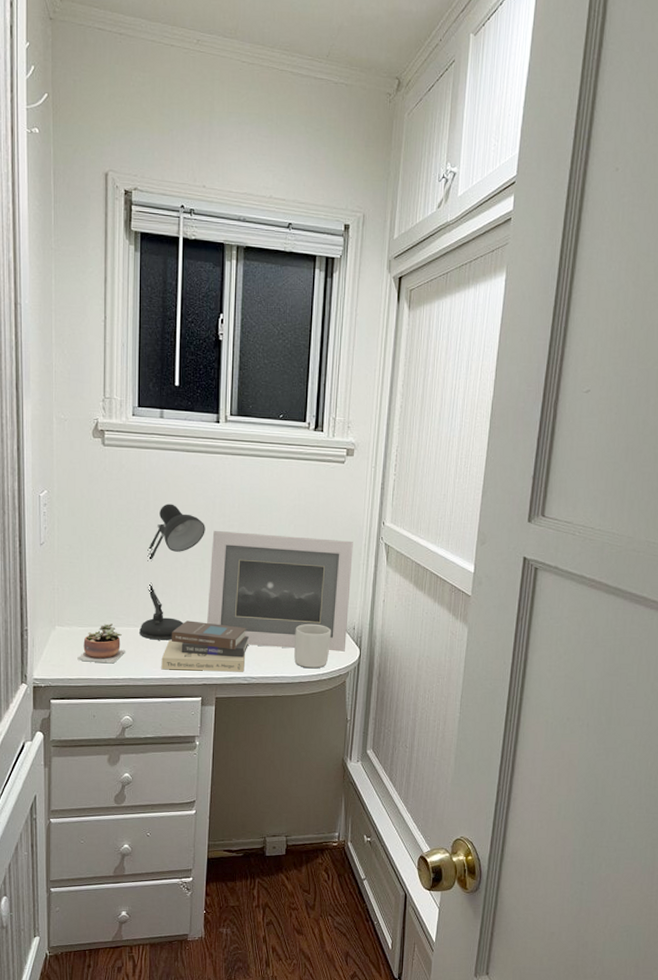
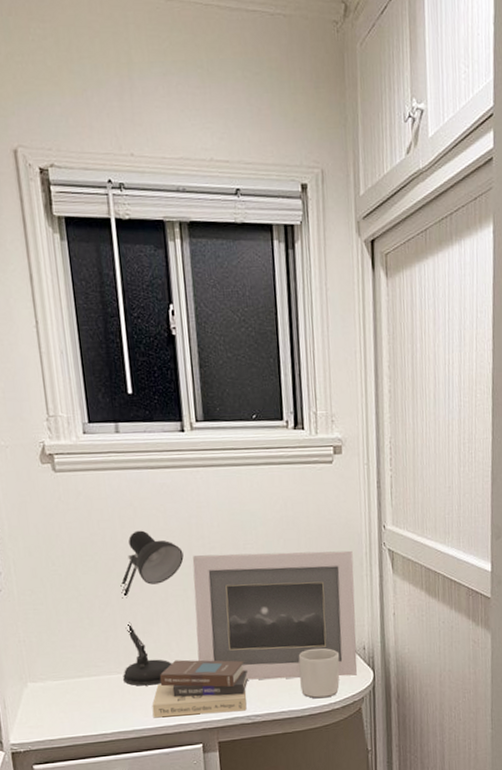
succulent plant: present [77,623,125,664] -> none [57,673,110,719]

